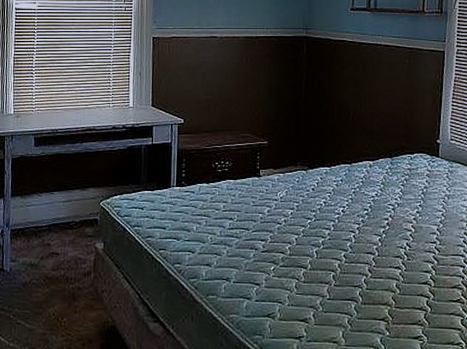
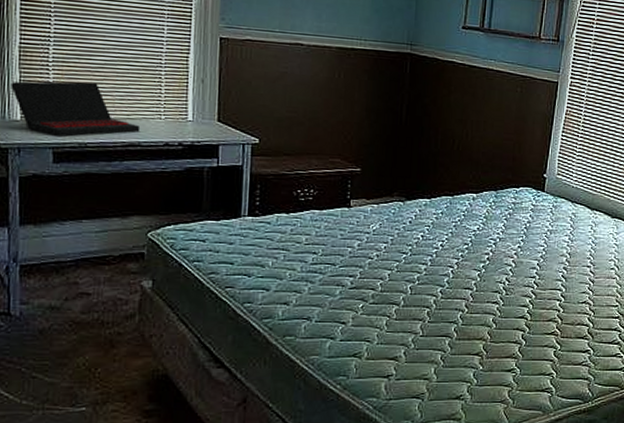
laptop: none [7,81,95,125] -> present [10,81,141,137]

